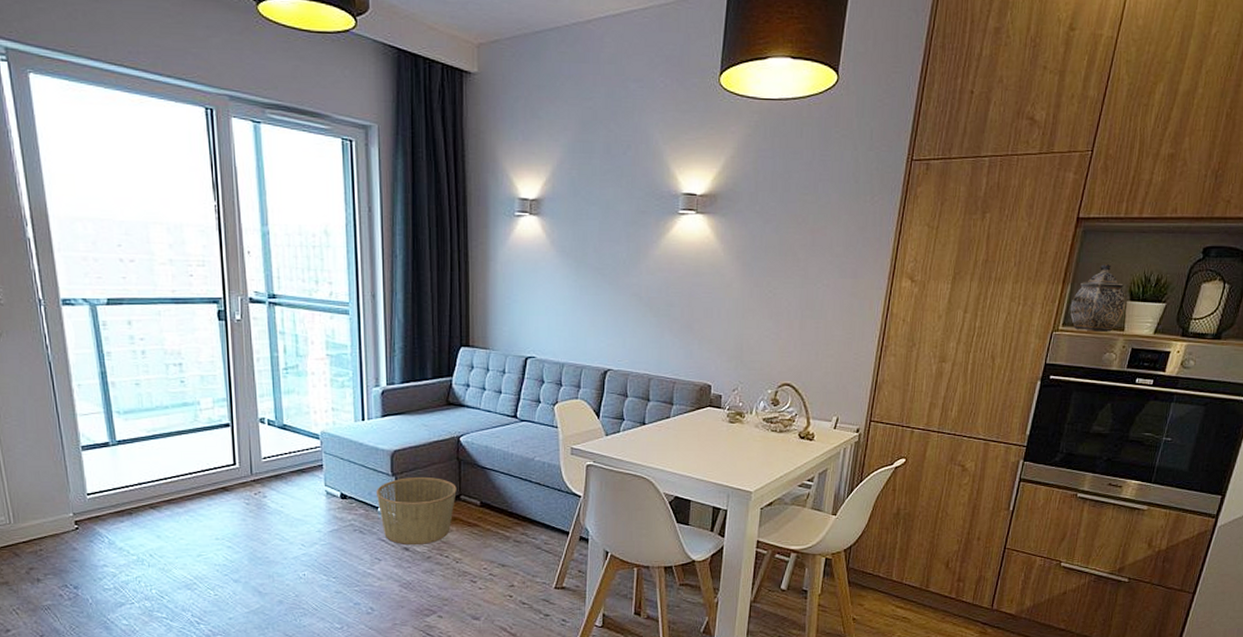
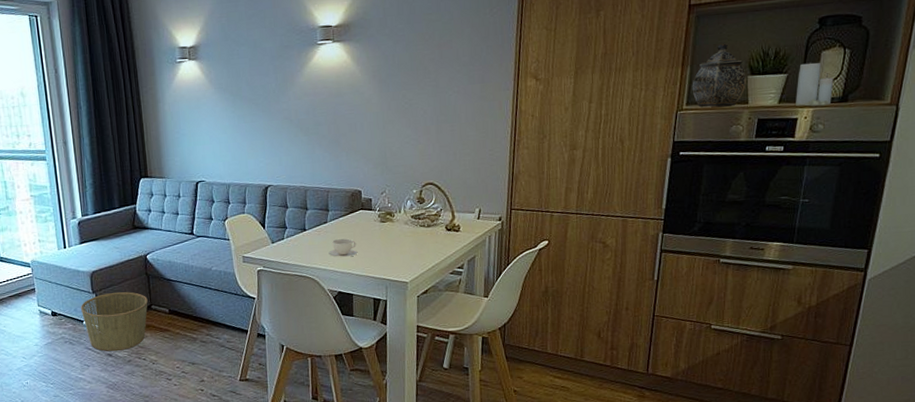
teacup: none [668,437,701,459] -> present [328,238,358,258]
candle: none [1170,293,1210,341] -> present [796,61,834,106]

